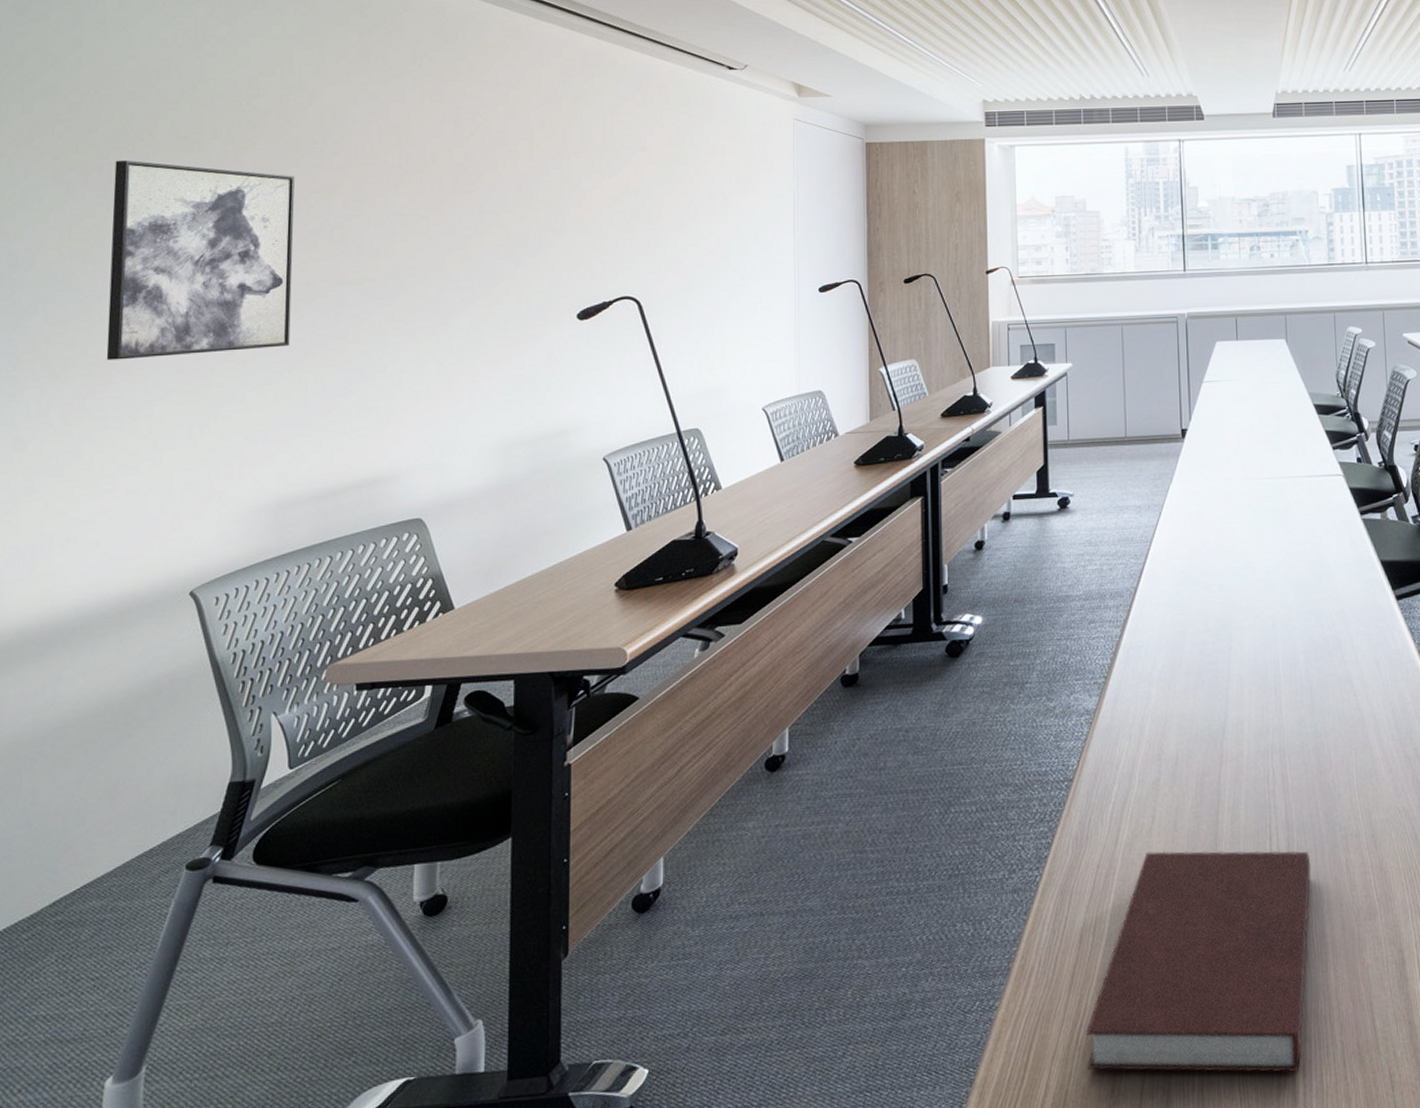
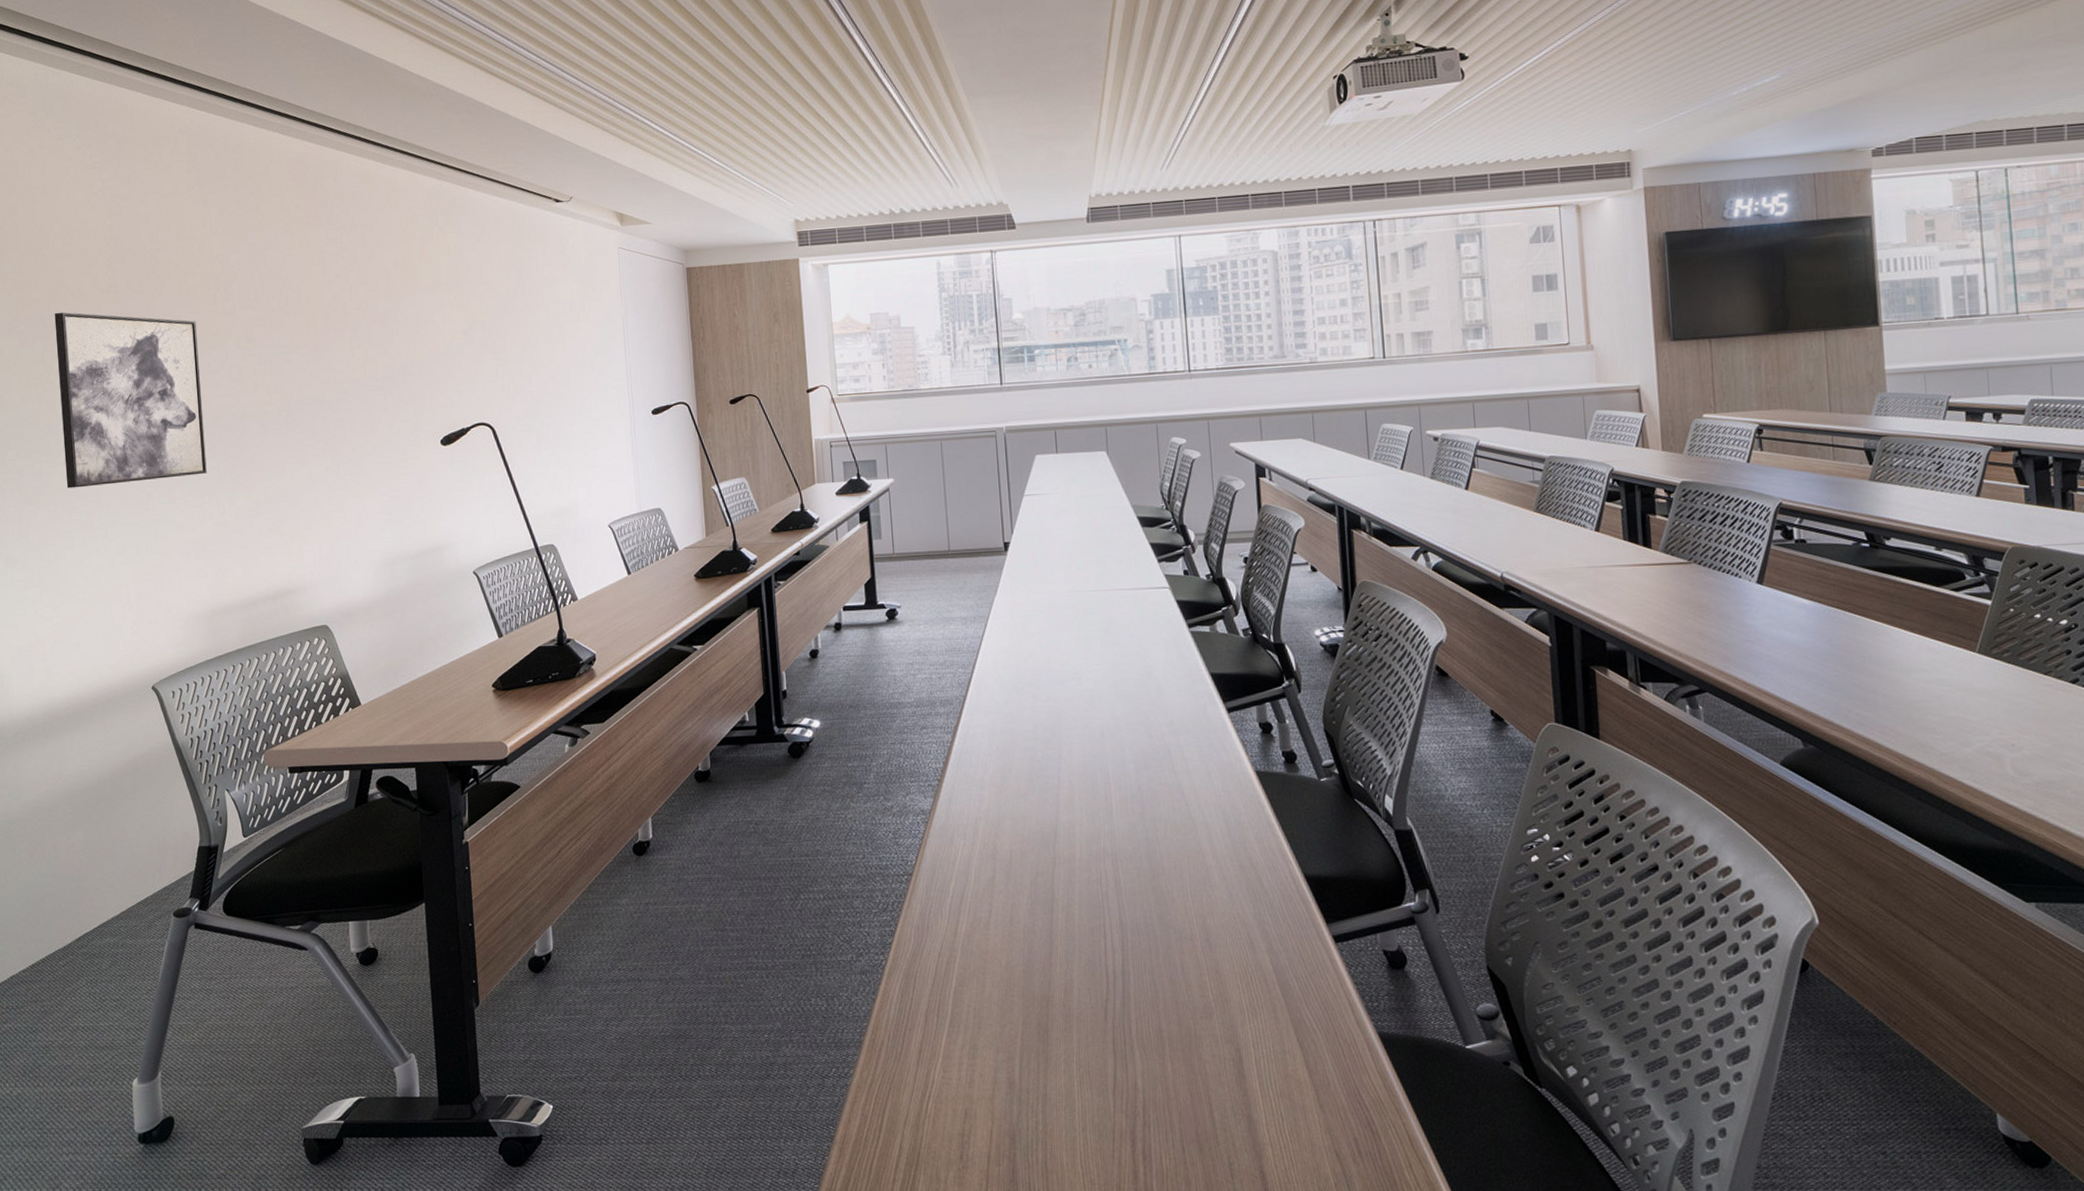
notebook: present [1086,850,1312,1073] -> none [935,944,1147,1154]

